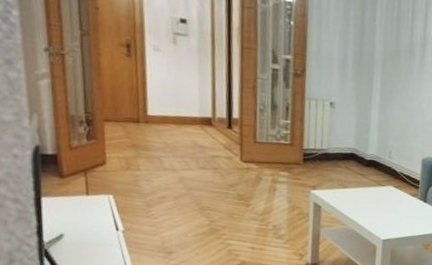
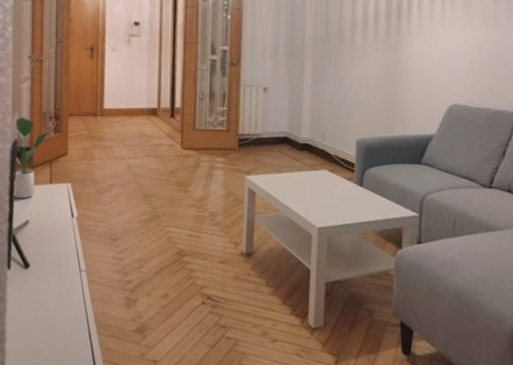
potted plant: none [33,120,81,211] -> present [13,117,49,199]

